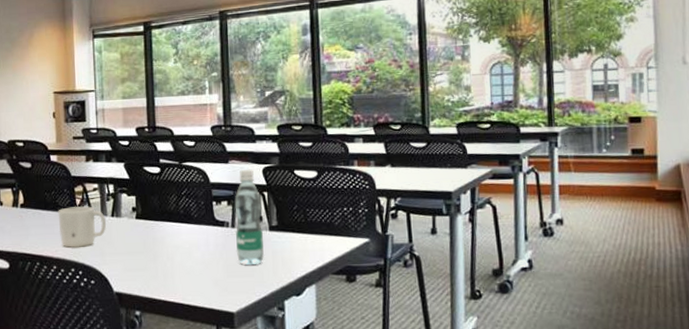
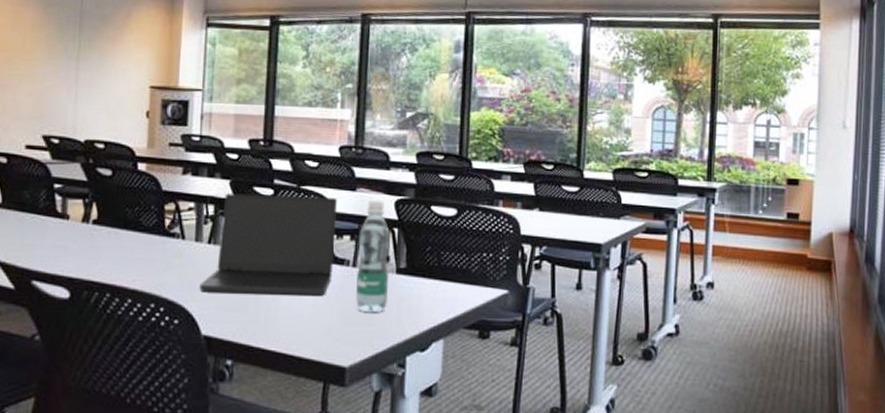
mug: present [58,205,107,248] -> none [139,227,201,279]
laptop: none [108,171,216,256] -> present [199,193,337,296]

